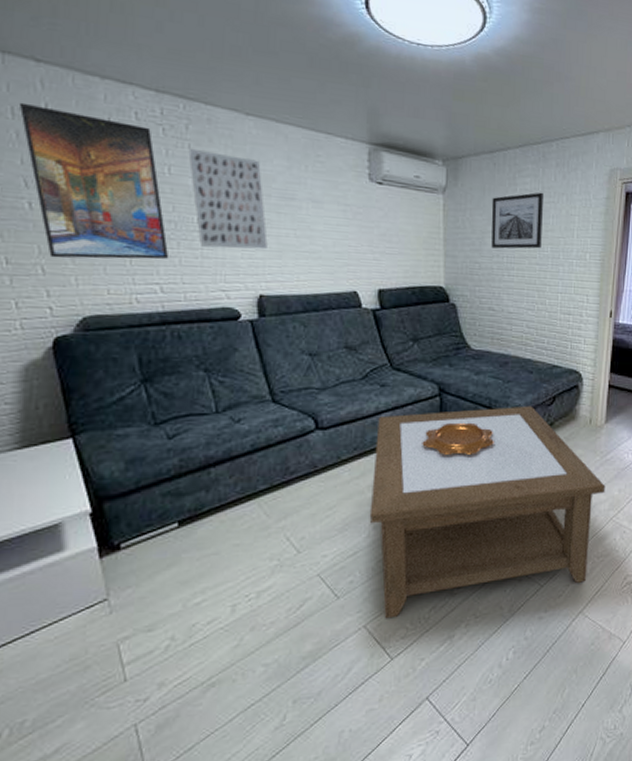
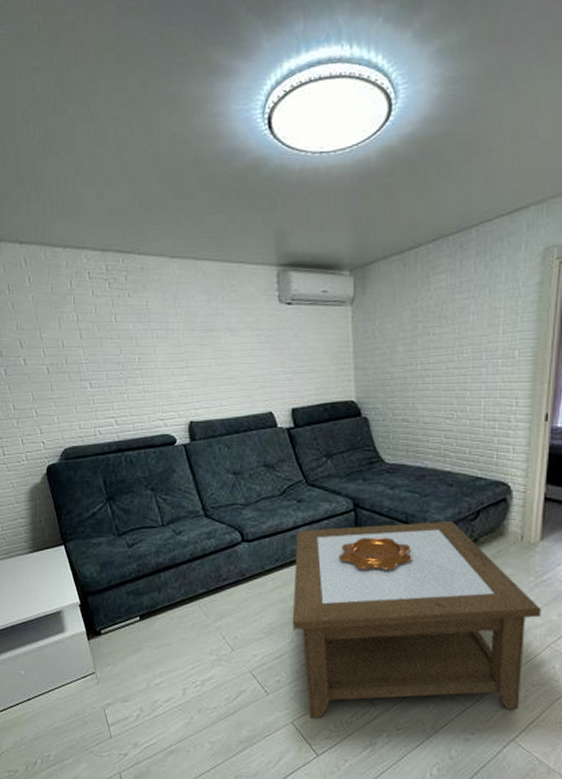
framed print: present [18,102,170,260] -> none [12,279,120,402]
wall art: present [188,148,268,250] -> none [128,296,194,382]
wall art: present [491,192,543,249] -> none [403,287,461,356]

